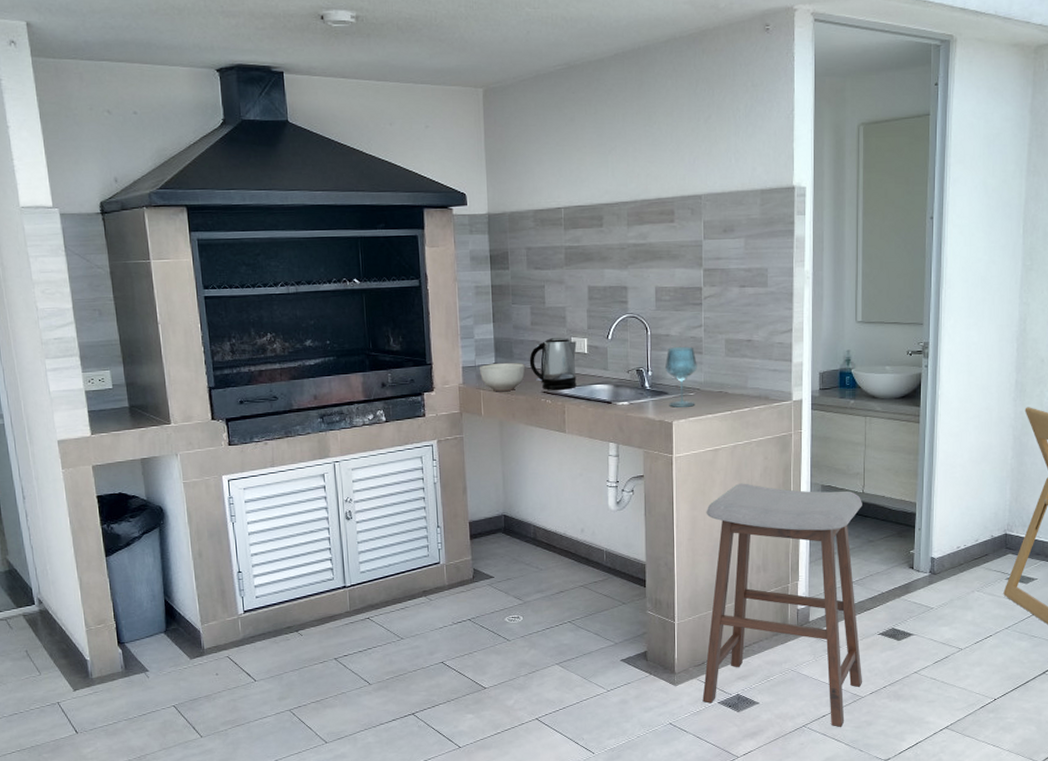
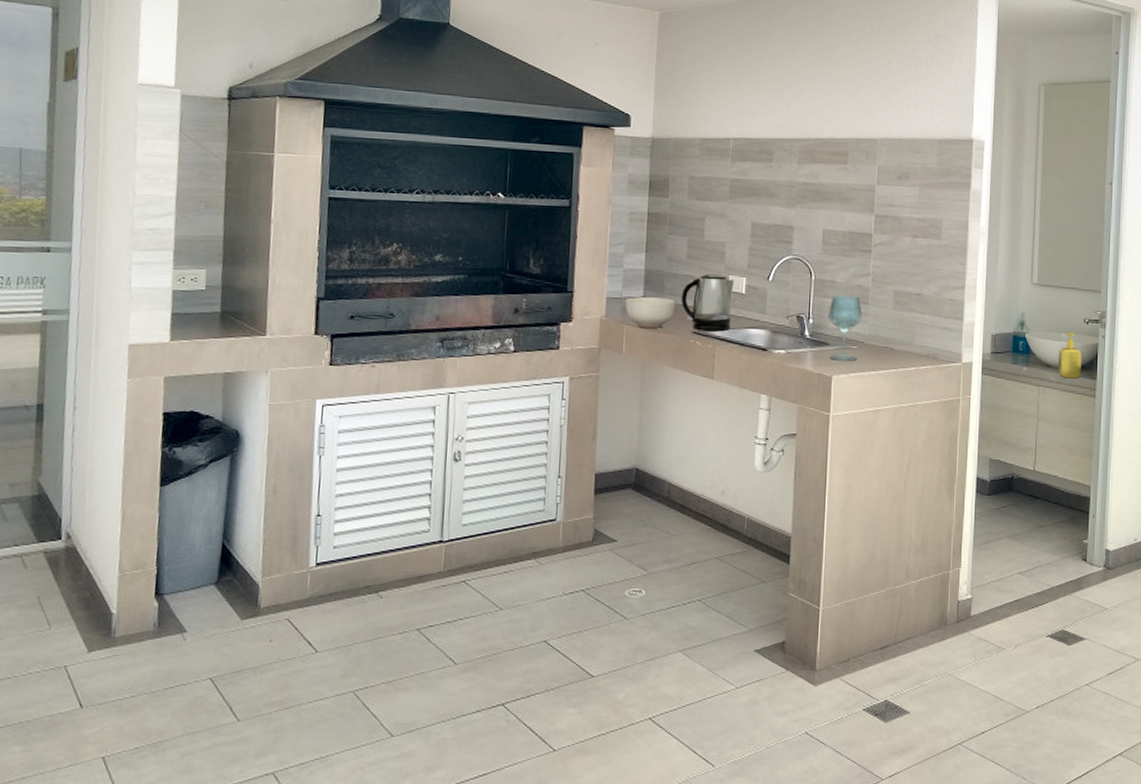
bar stool: present [702,483,862,727] -> none [845,450,1033,747]
soap dispenser: none [884,364,906,408] -> present [1059,331,1082,379]

